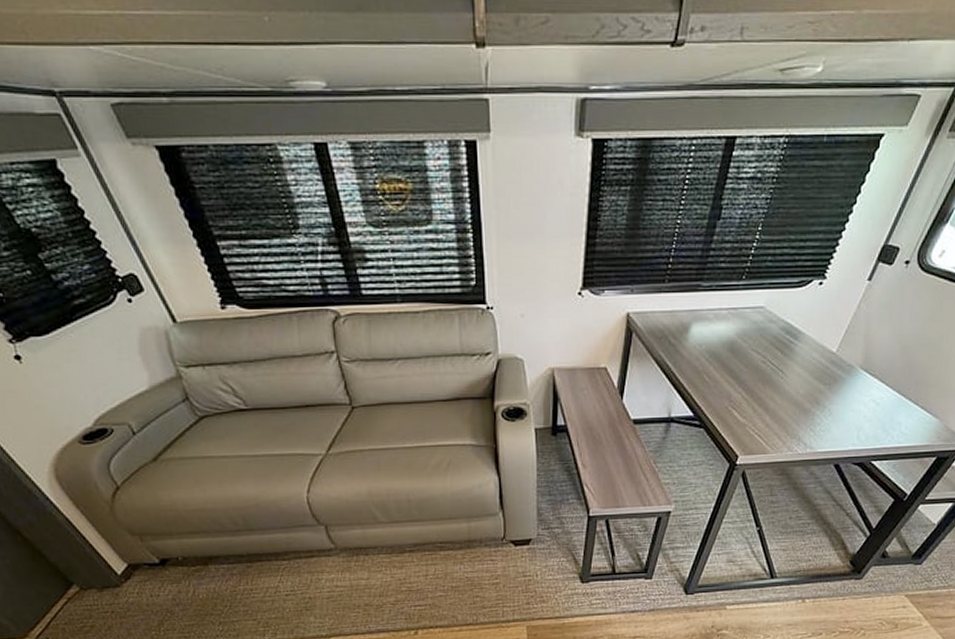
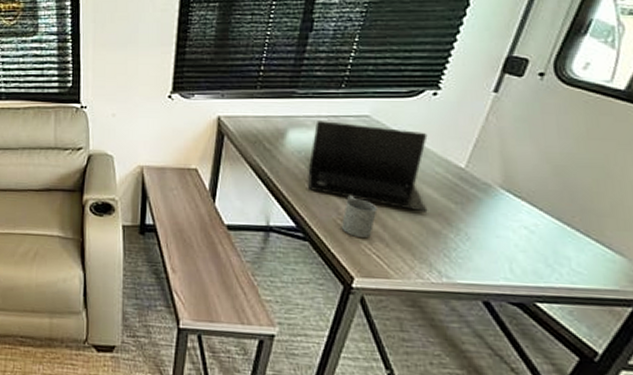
laptop: none [707,313,810,394] -> present [308,121,428,212]
mug: none [731,383,763,422] -> present [341,195,378,239]

